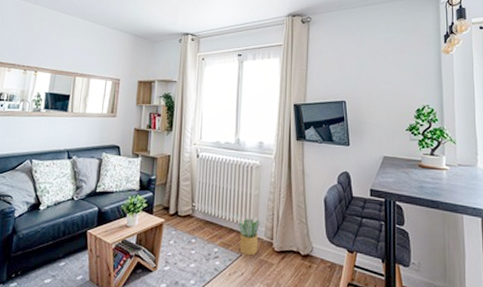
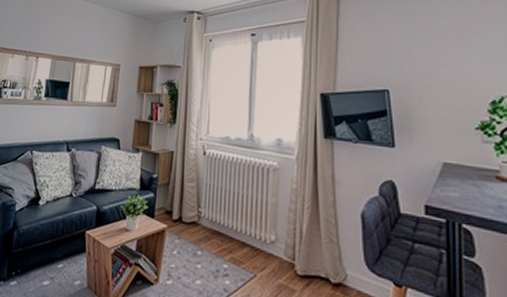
potted plant: present [238,218,260,256] -> none [251,231,278,278]

